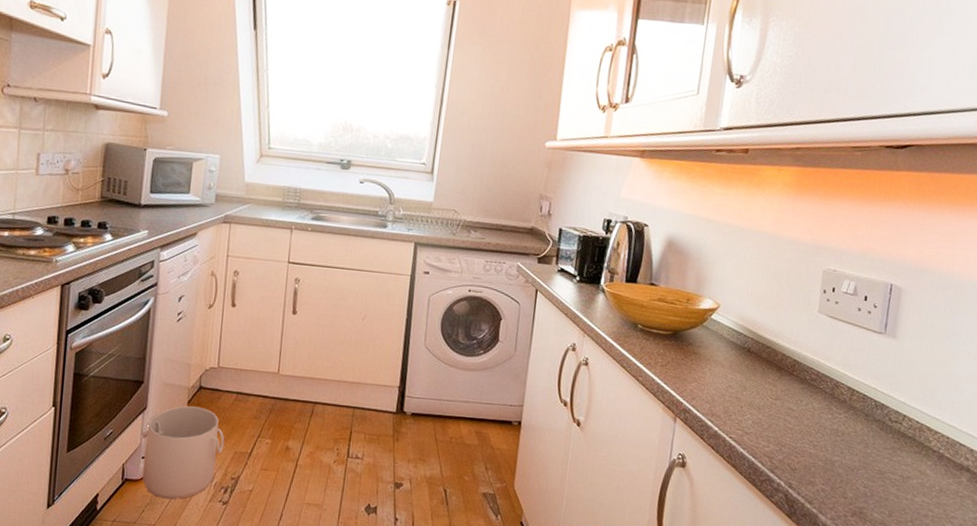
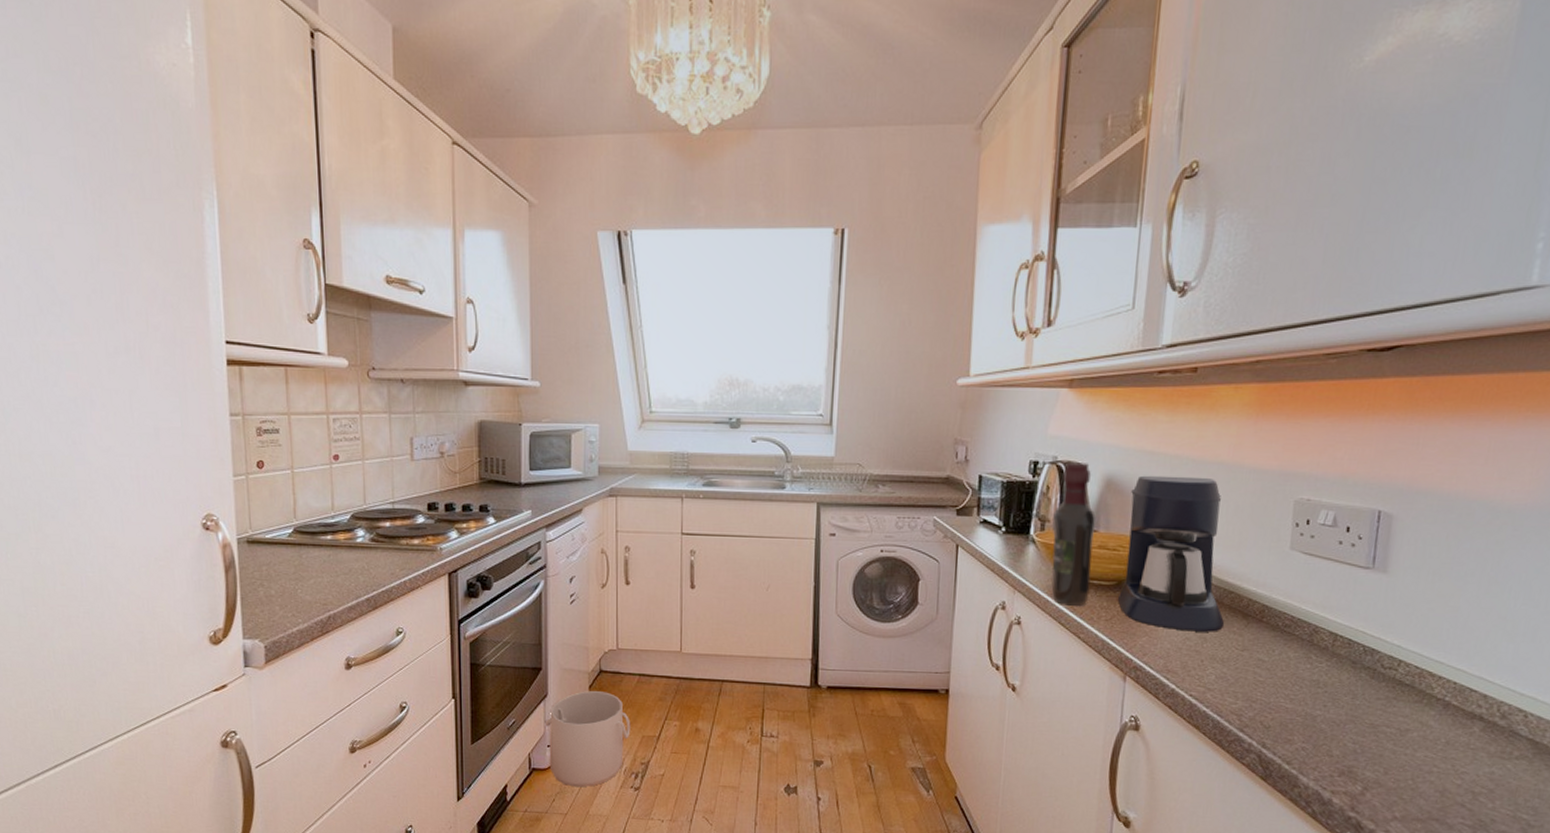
wine bottle: none [616,223,658,352] -> present [1051,462,1097,606]
coffee maker: none [672,239,763,382] -> present [1117,475,1225,632]

